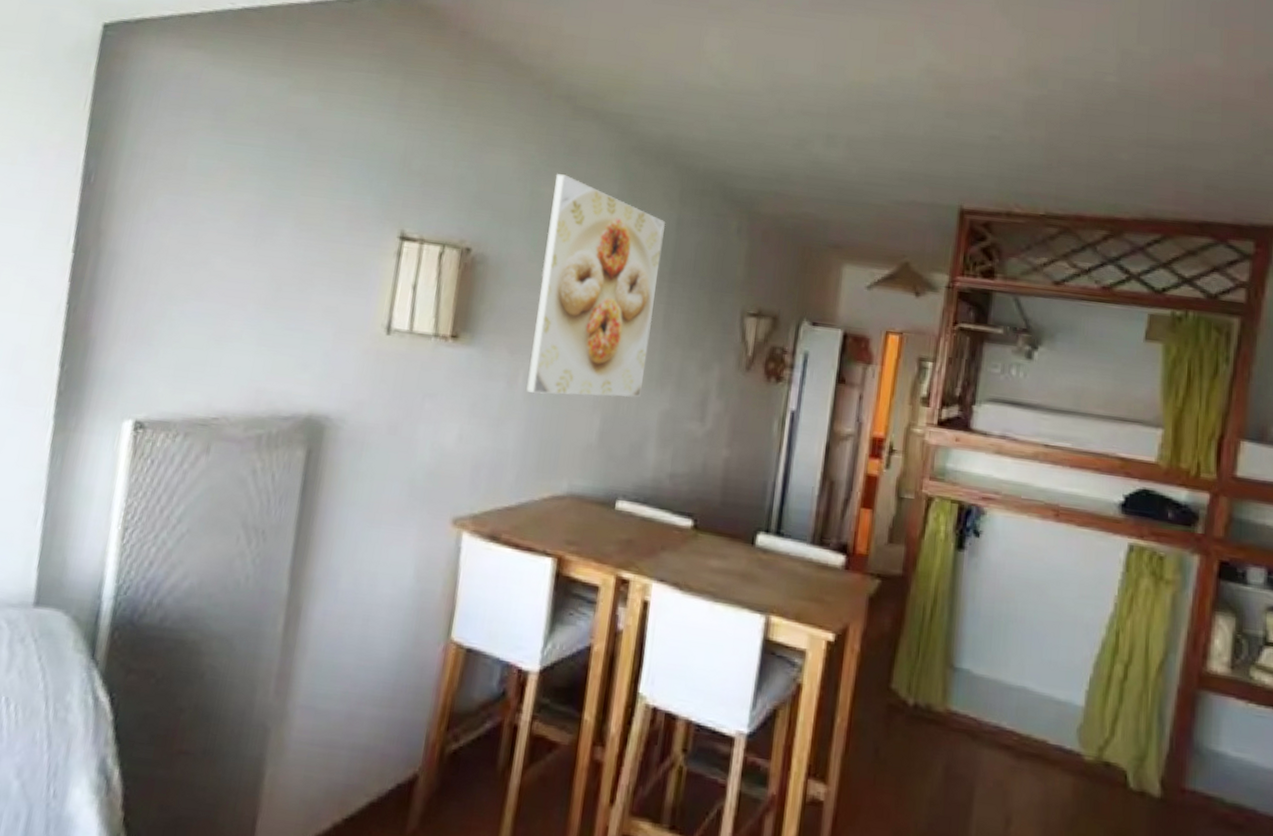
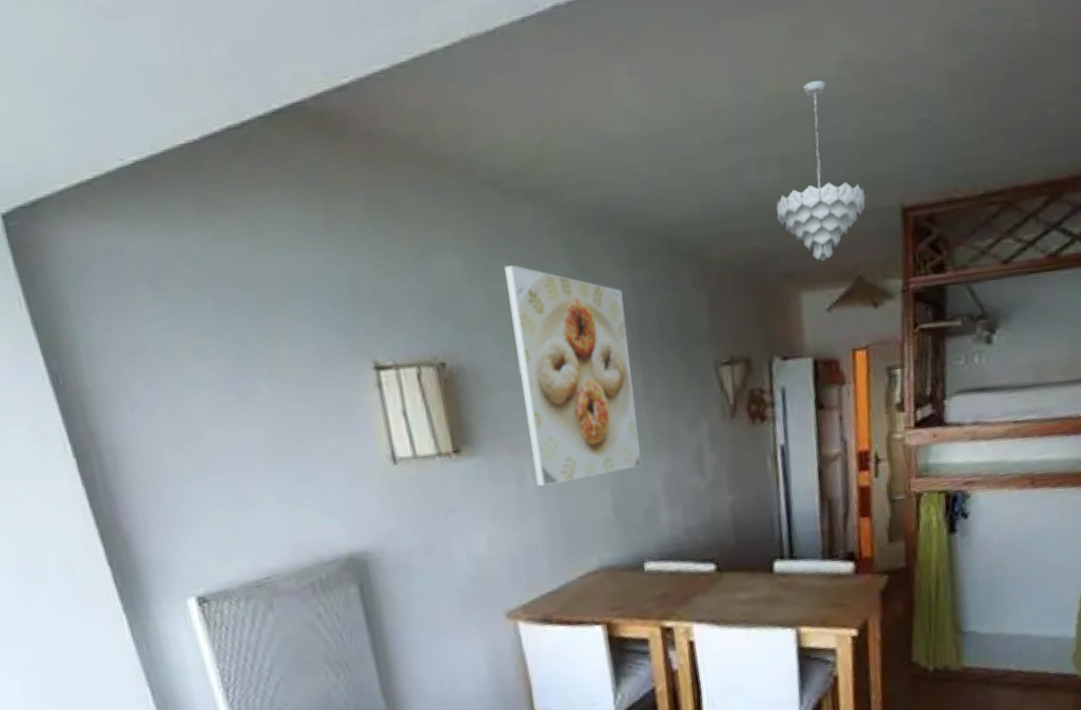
pendant light: none [834,79,926,240] -> present [776,80,866,261]

